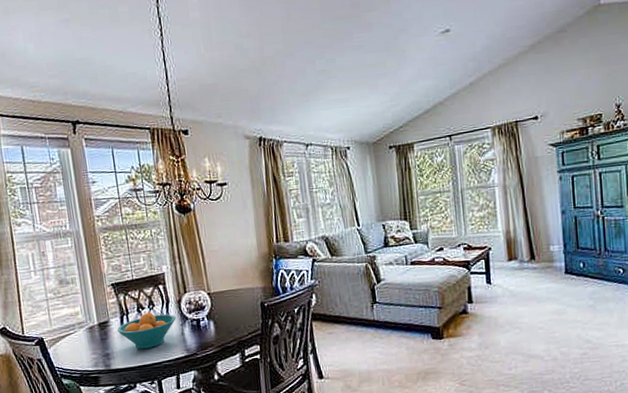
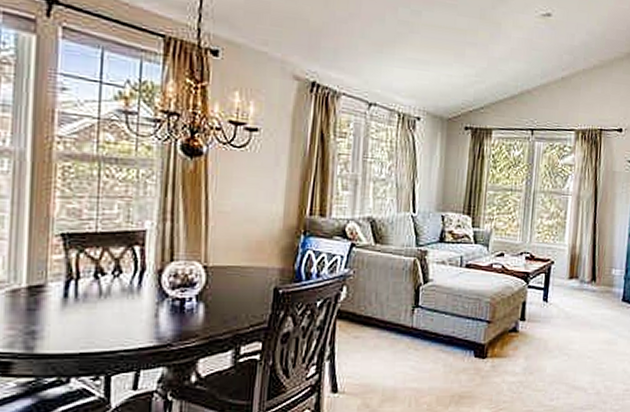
fruit bowl: present [117,312,176,349] -> none [56,279,151,330]

